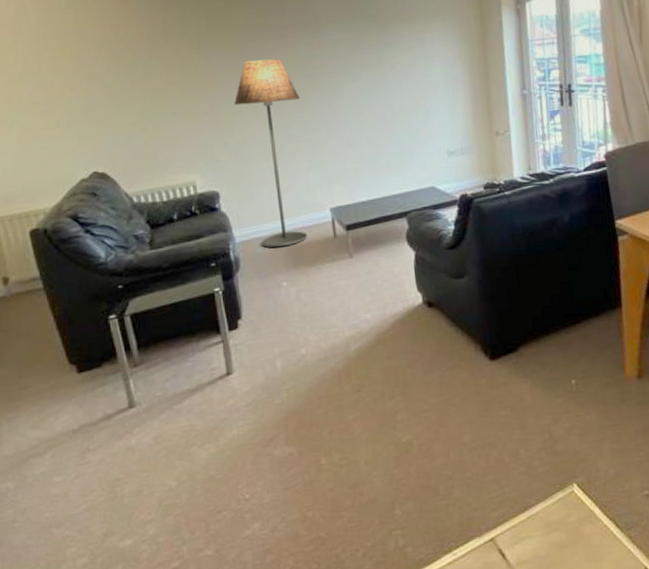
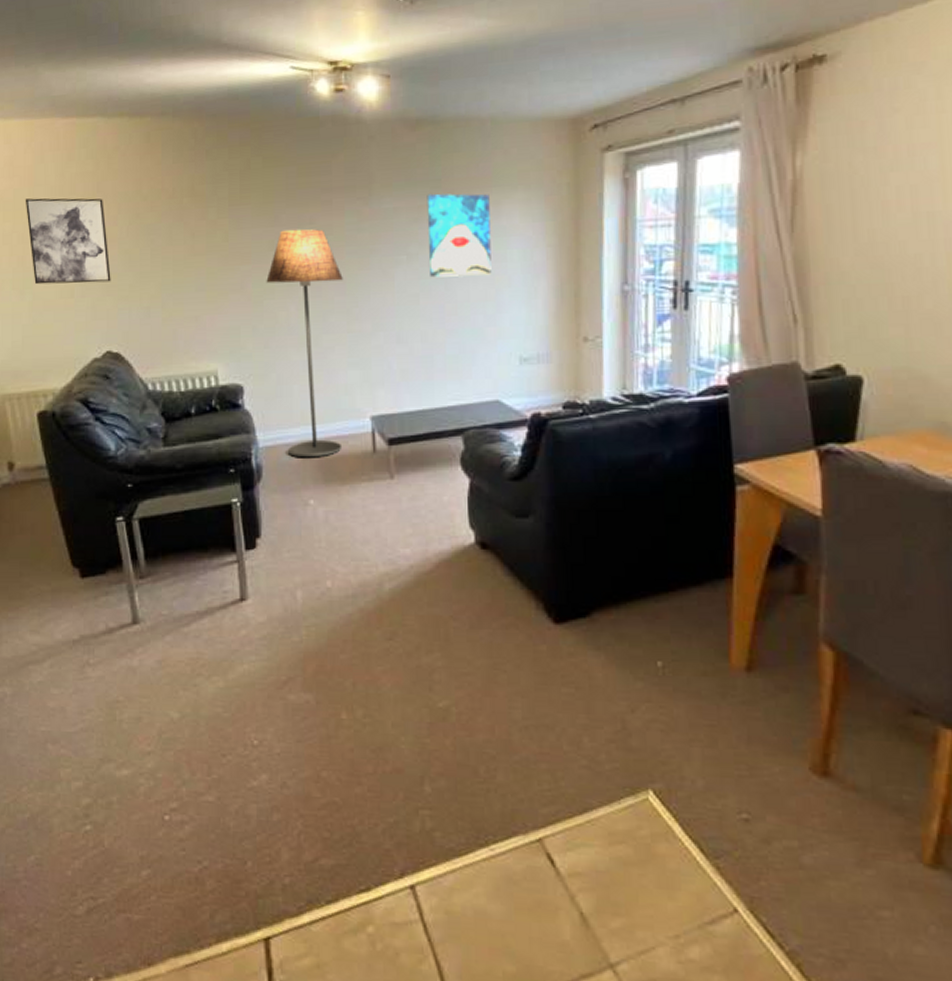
wall art: none [9,42,94,119] -> present [25,198,111,285]
wall art: none [364,25,421,93] -> present [427,193,492,278]

